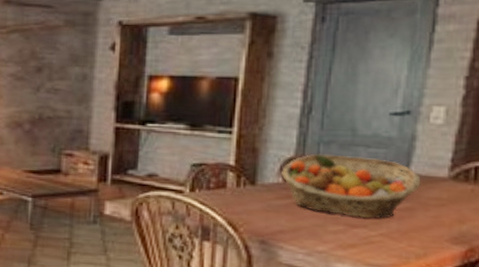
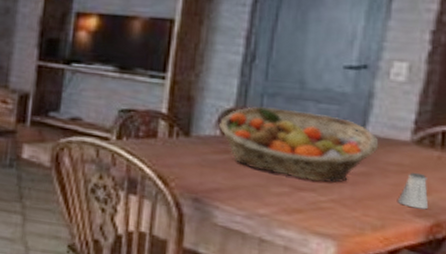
saltshaker: none [438,204,464,237] -> present [398,172,429,210]

